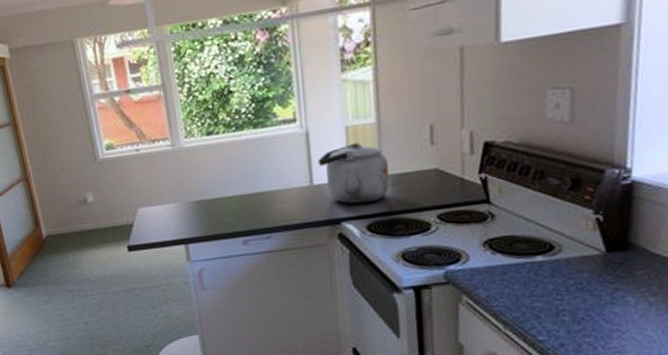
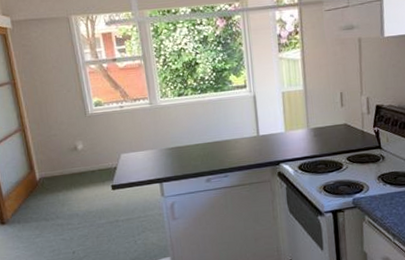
kettle: present [318,143,390,204] -> none [262,104,314,150]

